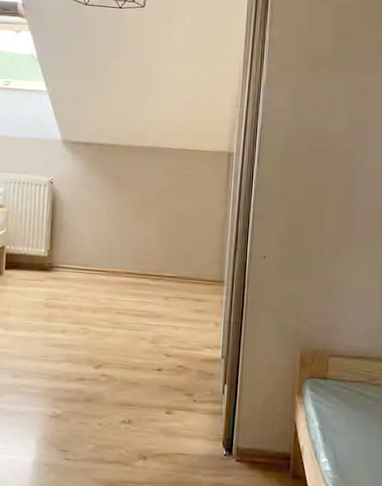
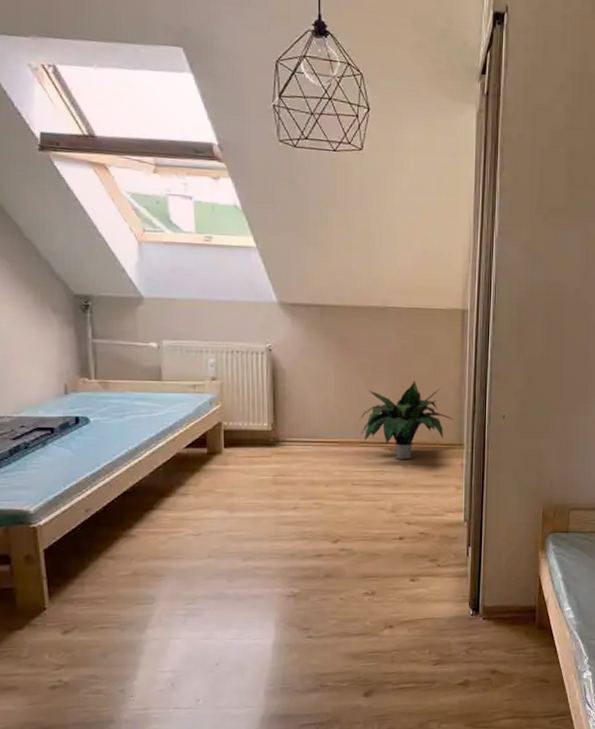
potted plant: none [126,217,217,292] -> present [358,381,455,459]

